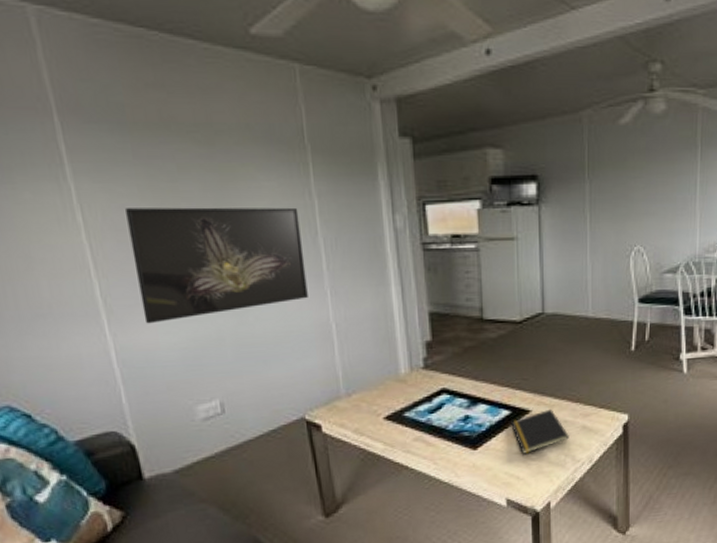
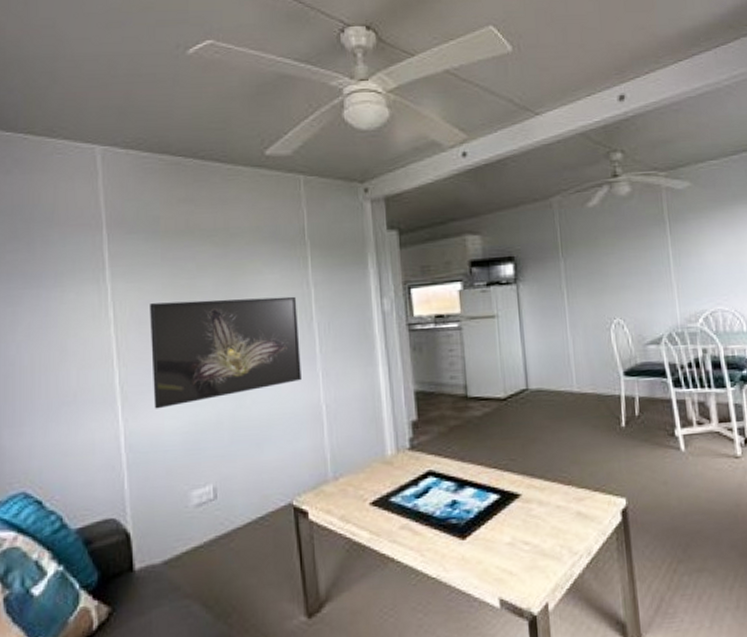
notepad: present [511,409,569,455] -> none [500,492,564,546]

